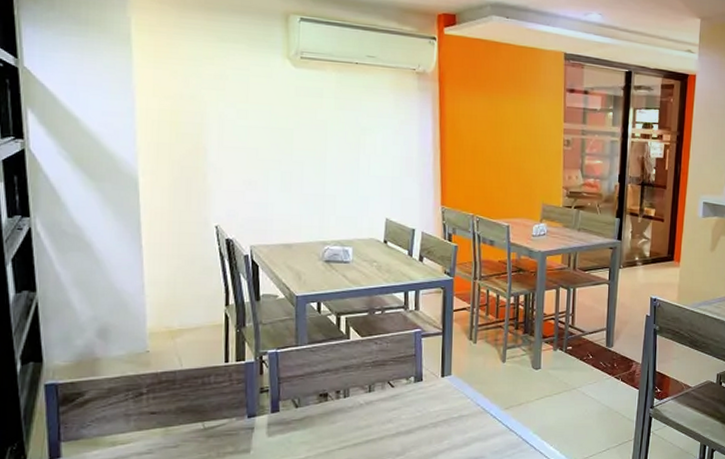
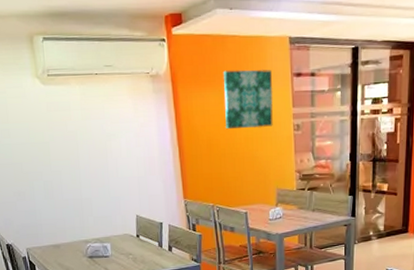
wall art: none [493,77,545,139] -> present [224,70,273,130]

